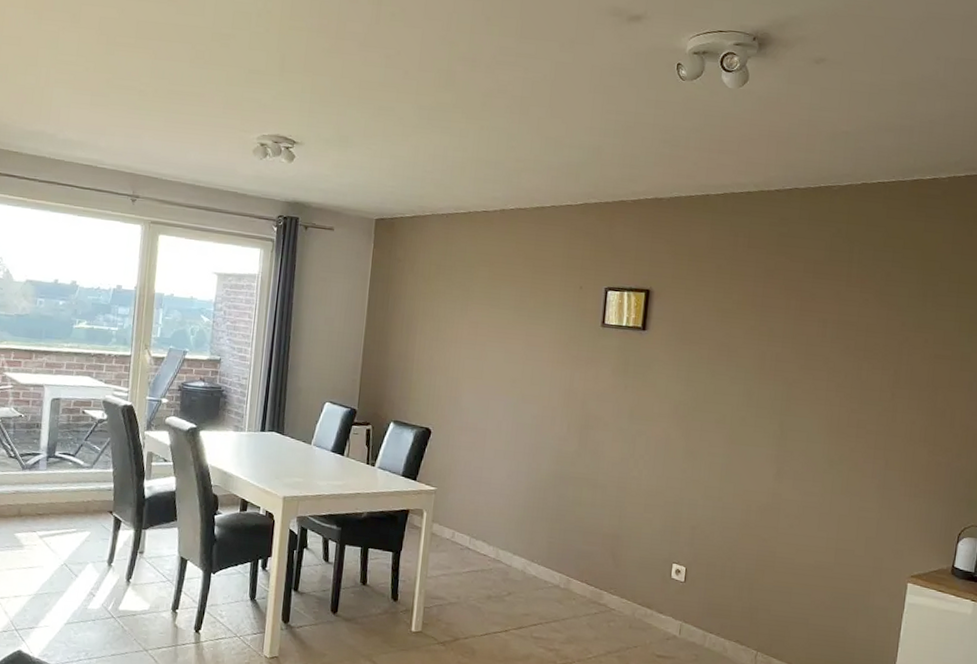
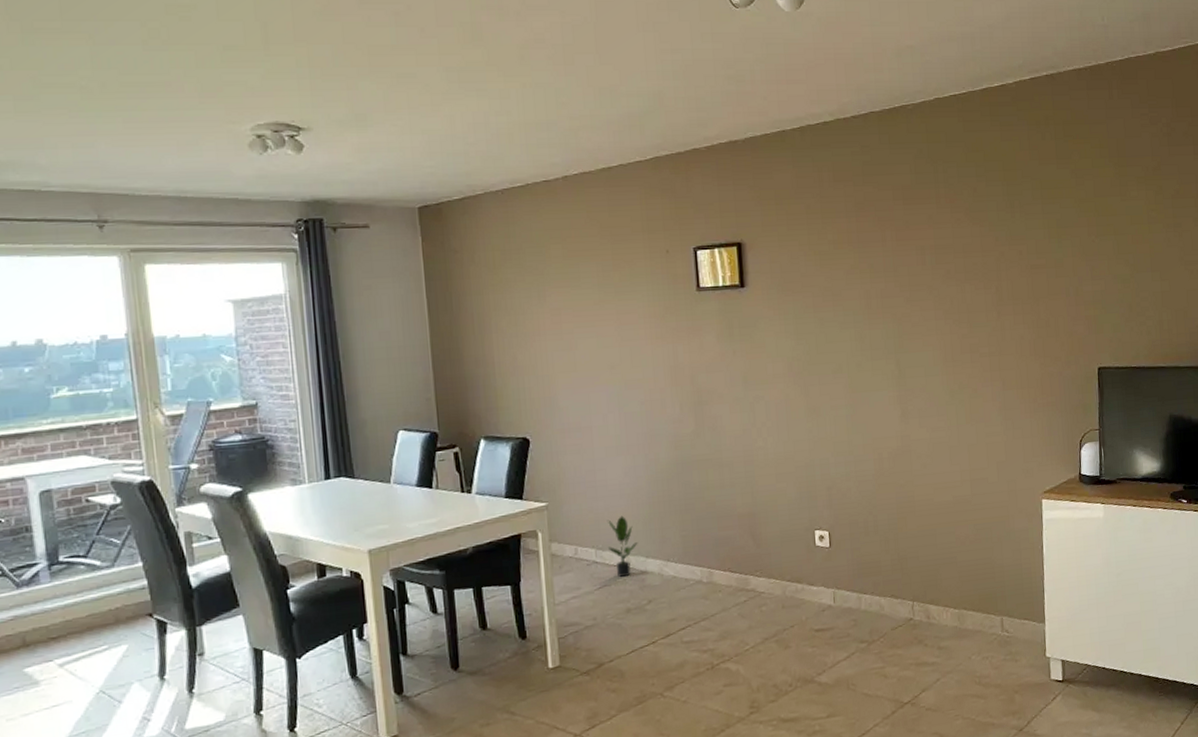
potted plant: none [482,512,508,567] -> present [606,515,638,577]

